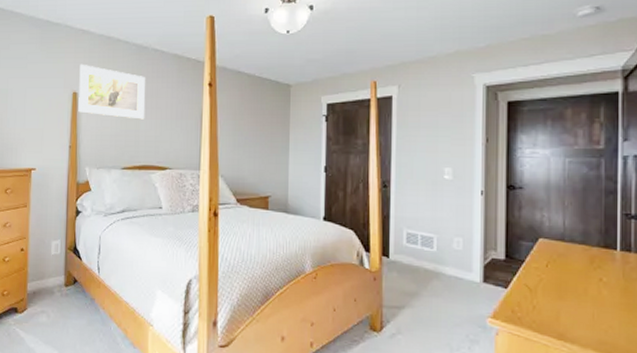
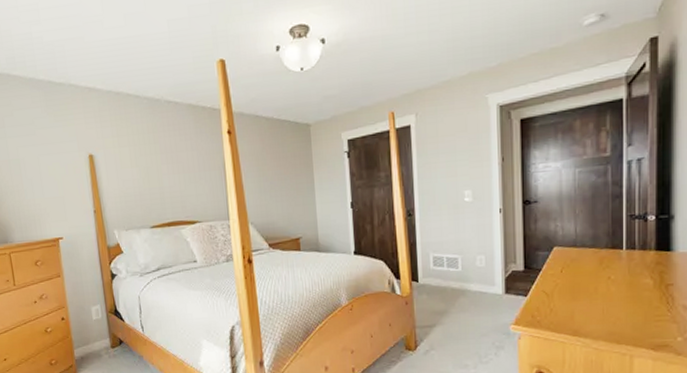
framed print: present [78,63,146,120] -> none [91,124,167,176]

